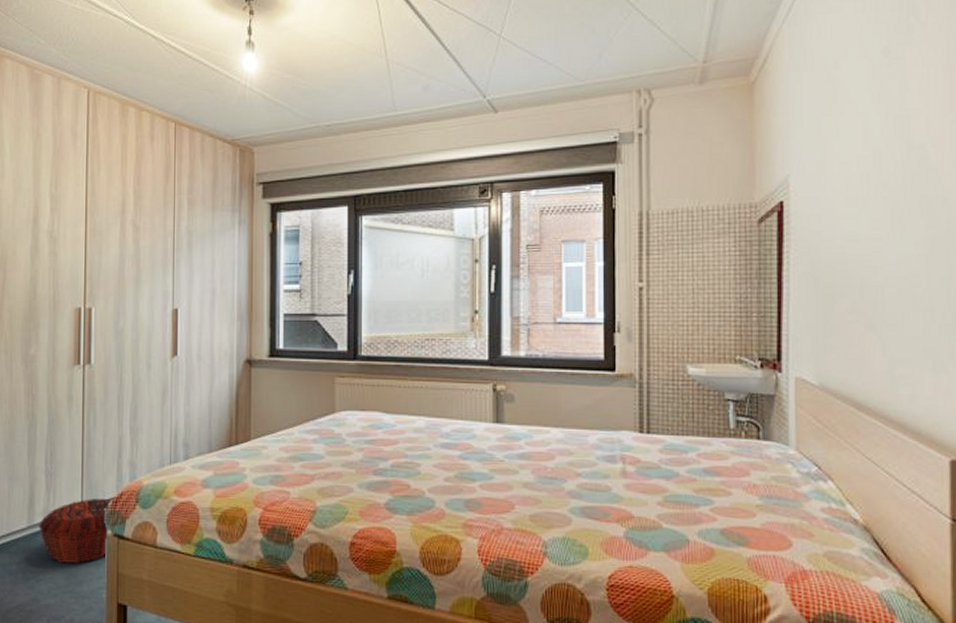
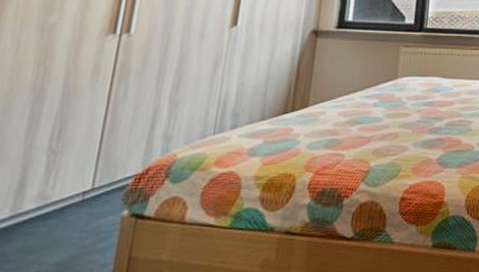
woven basket: present [38,498,111,563] -> none [26,175,133,254]

